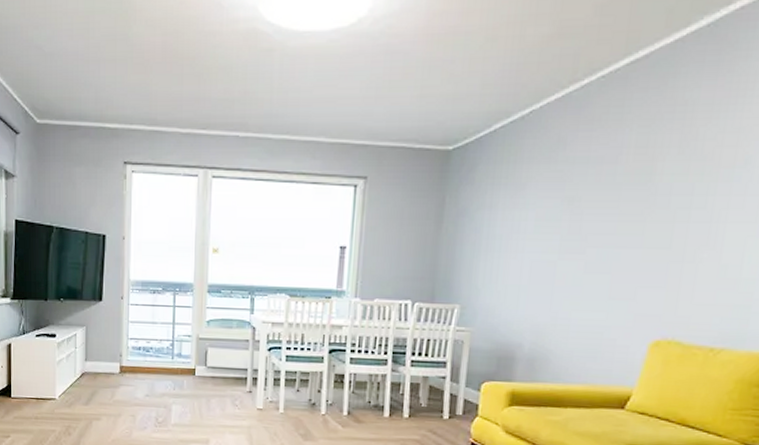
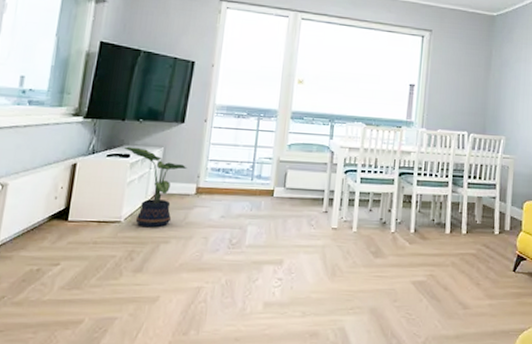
potted plant: none [50,326,109,405] -> present [124,146,187,228]

